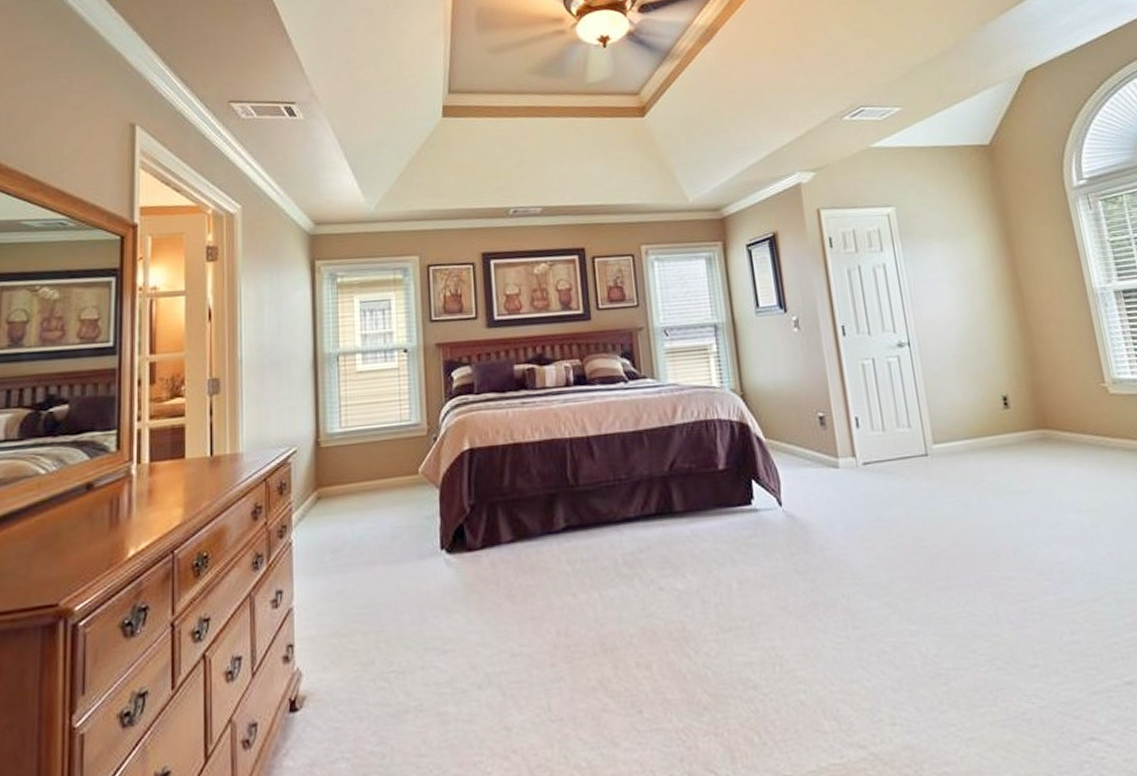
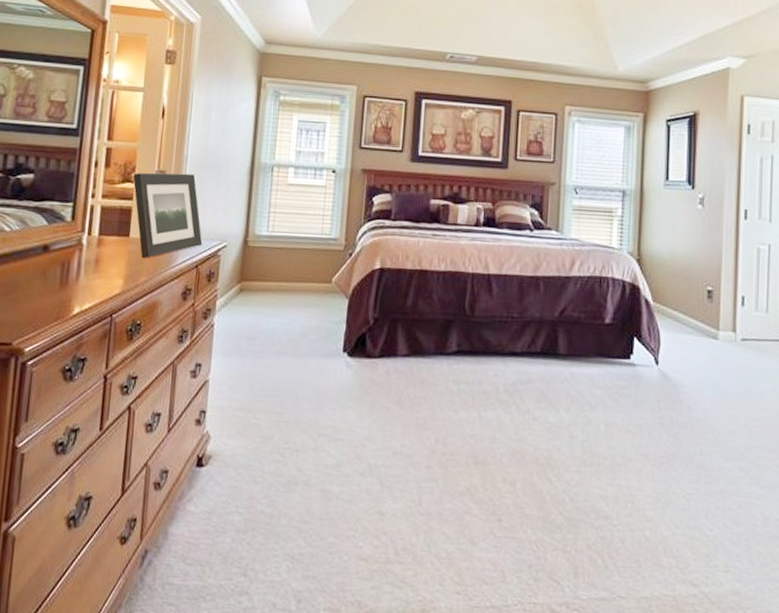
picture frame: none [183,377,269,480] -> present [133,172,203,258]

